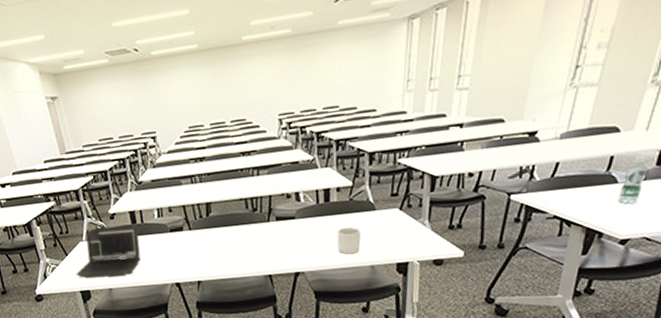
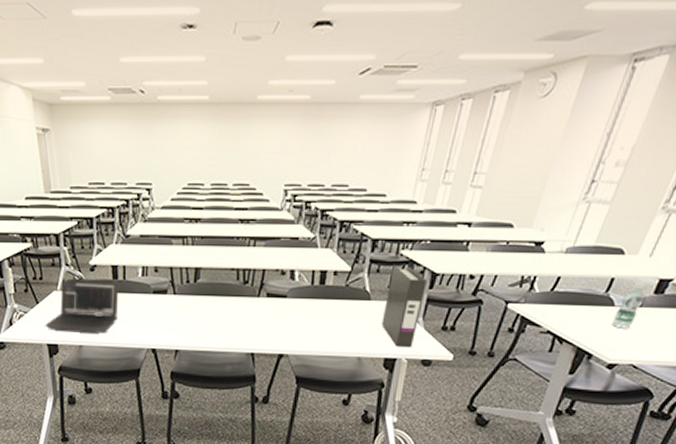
mug: present [337,227,362,255] -> none [326,313,353,343]
binder: none [389,173,427,251] -> present [381,266,427,348]

